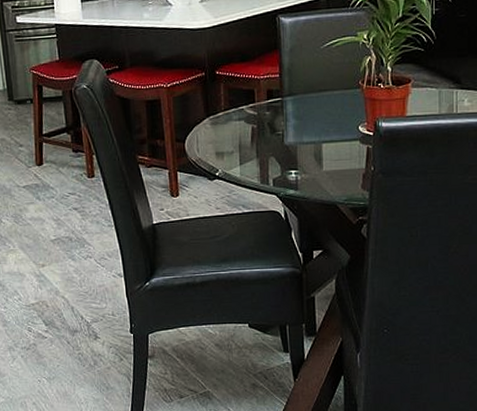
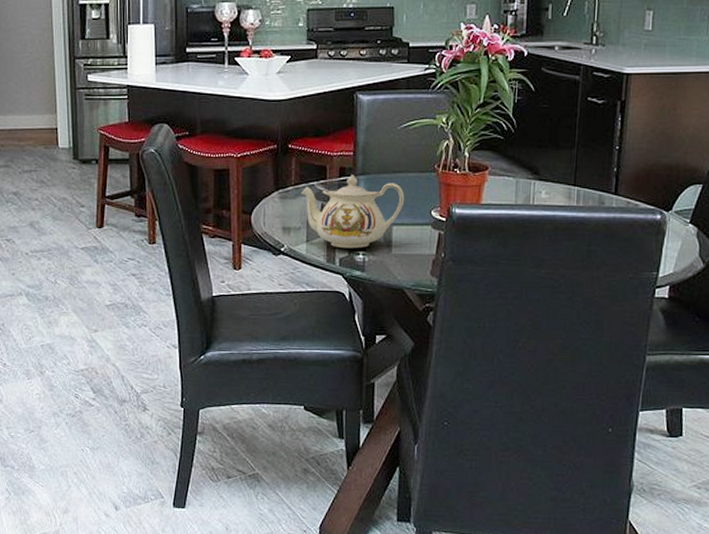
teapot: none [231,96,332,169] -> present [301,174,405,249]

